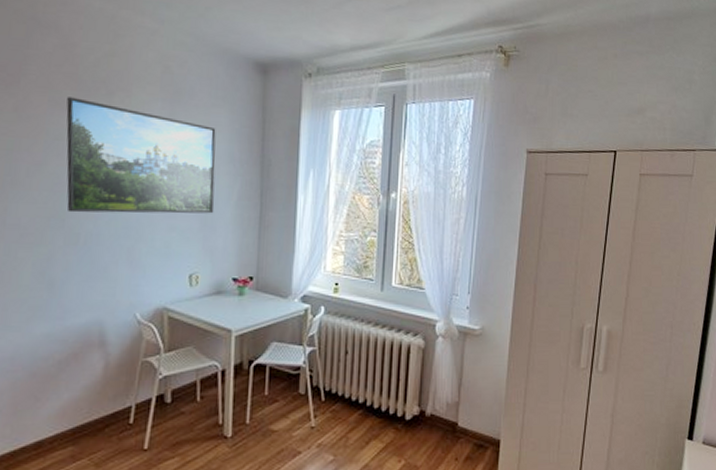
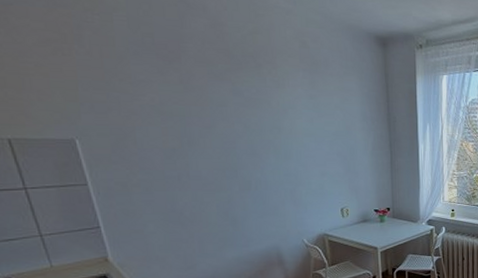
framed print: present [66,97,216,214] -> none [223,70,355,165]

